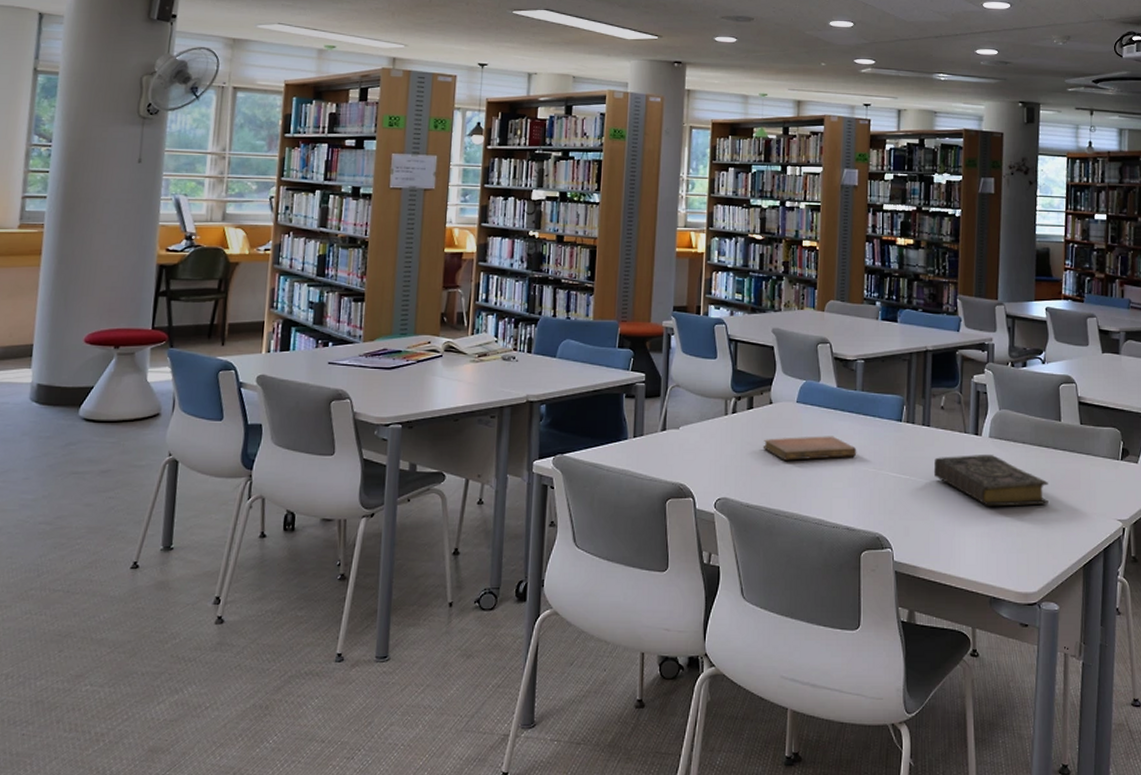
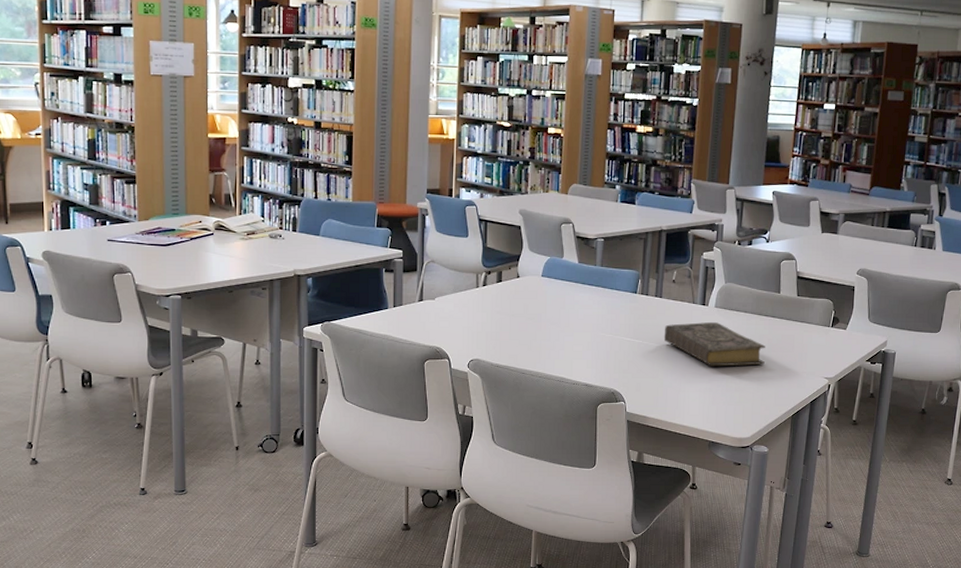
notebook: present [762,436,857,461] -> none [511,306,596,327]

